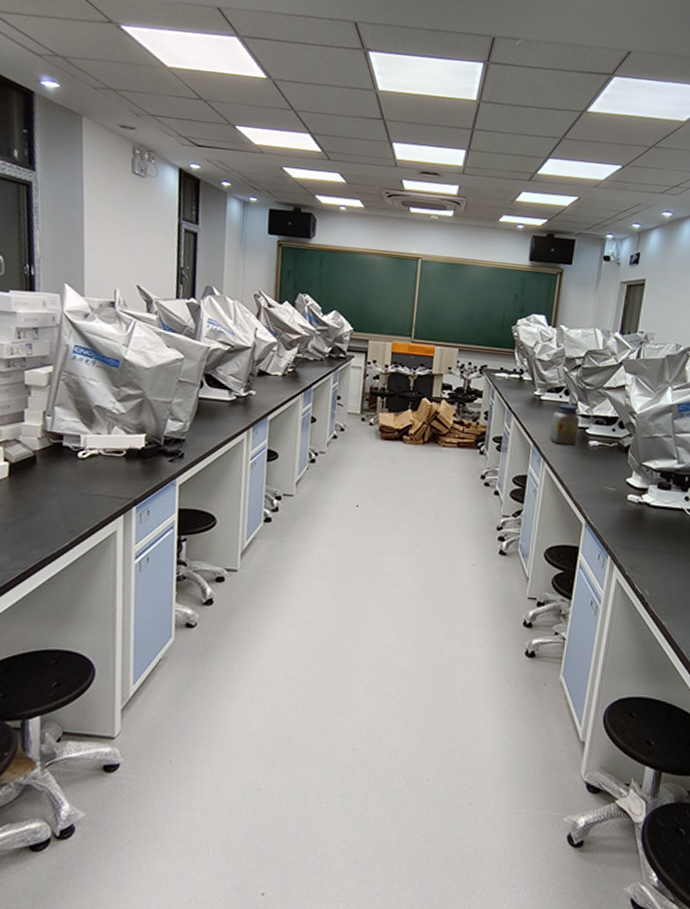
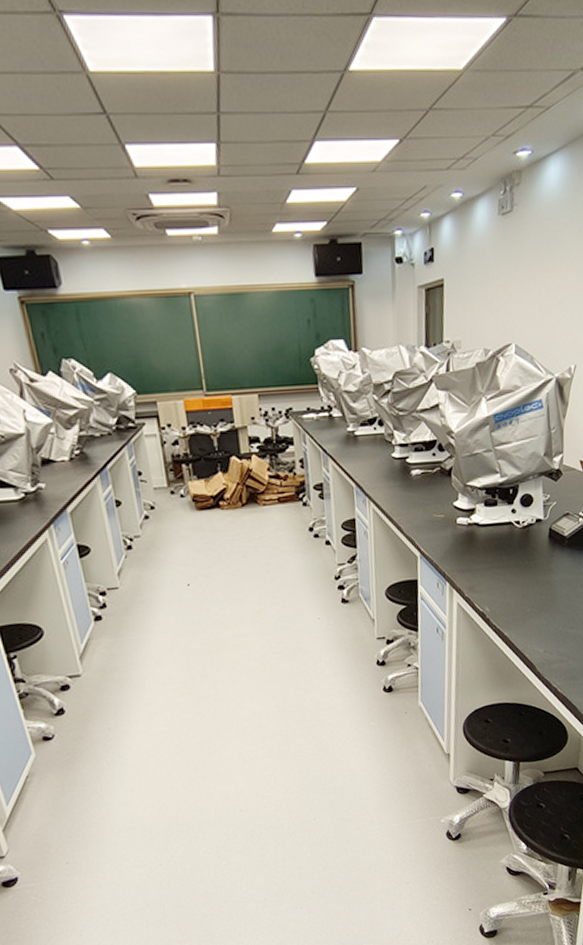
jar: present [550,404,581,446] -> none [369,435,400,481]

